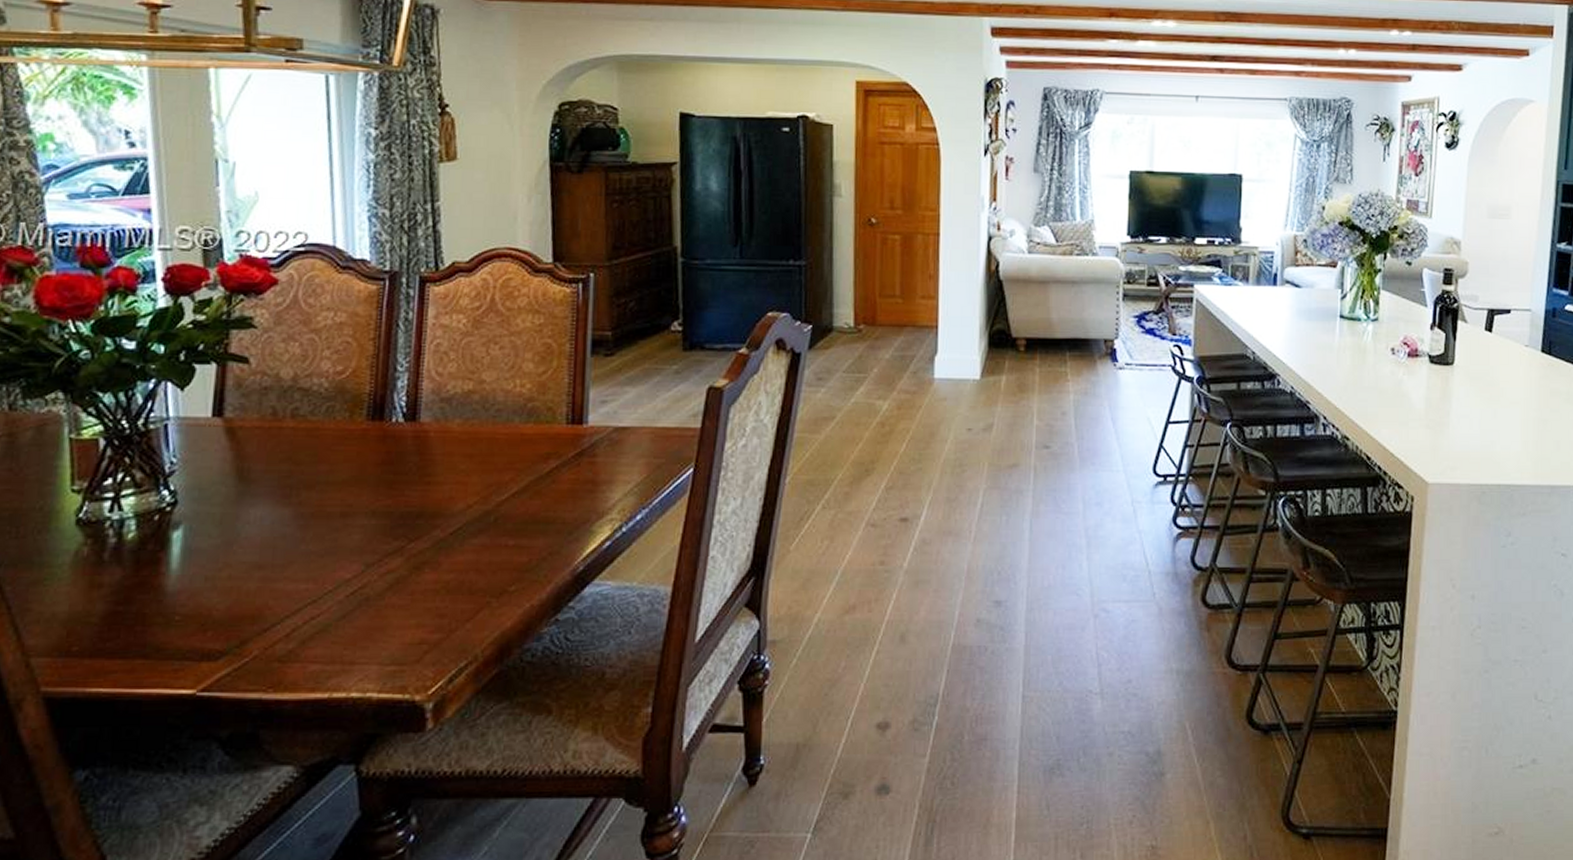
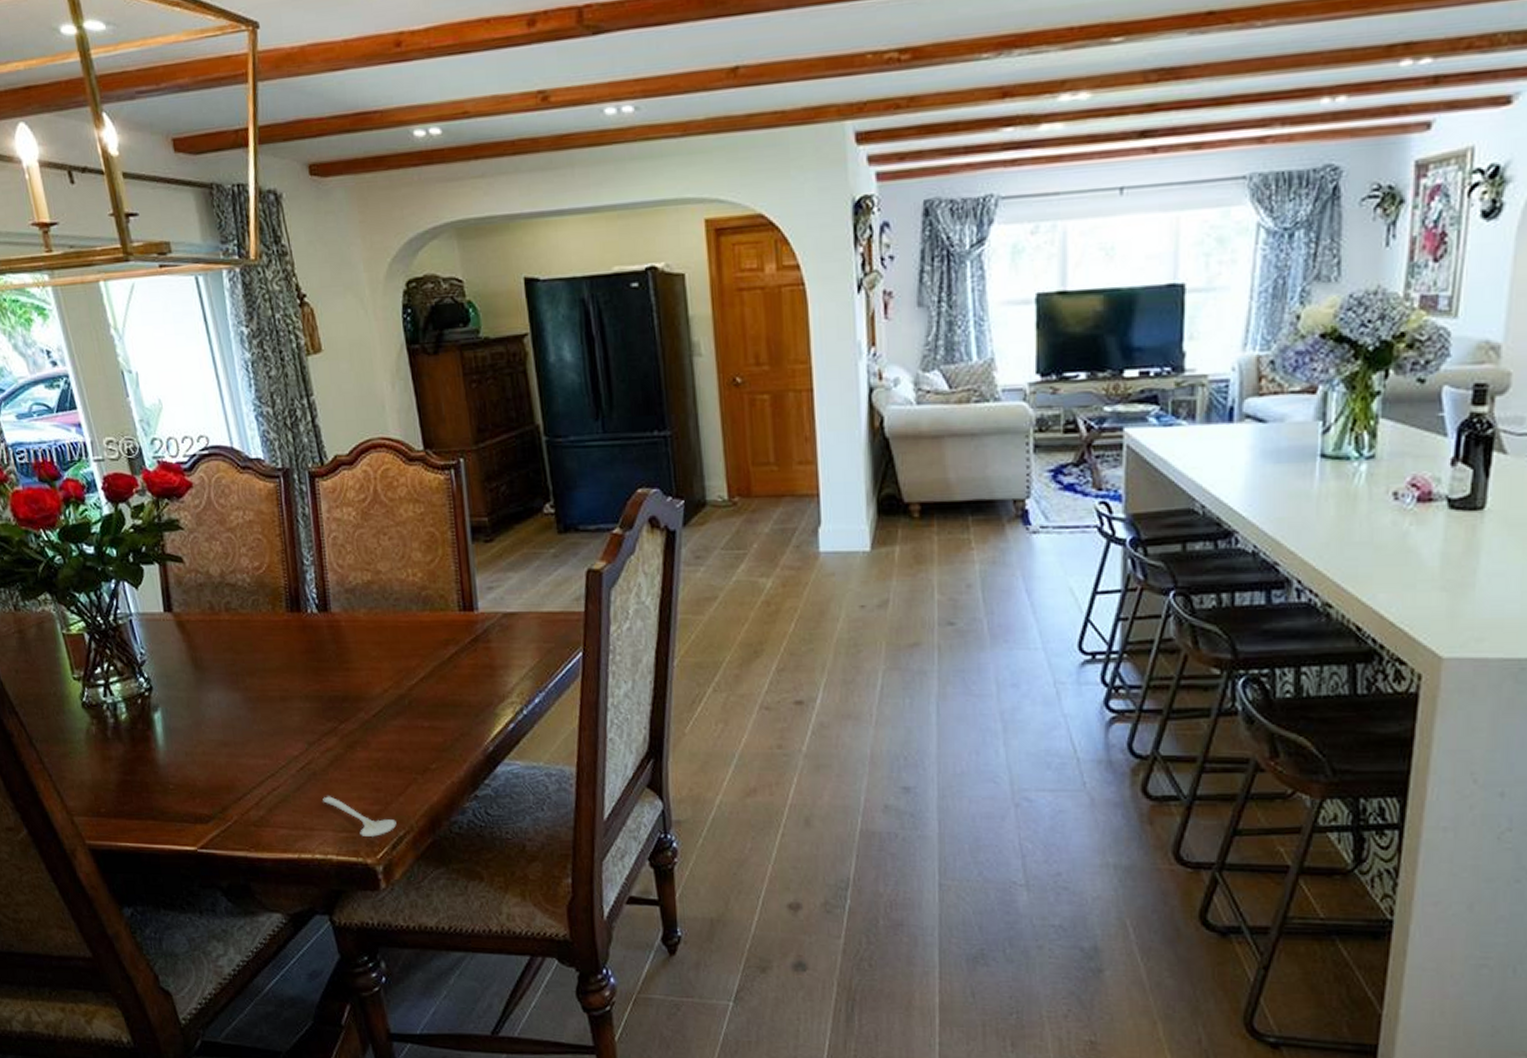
stirrer: none [372,624,458,671] -> present [323,796,397,838]

